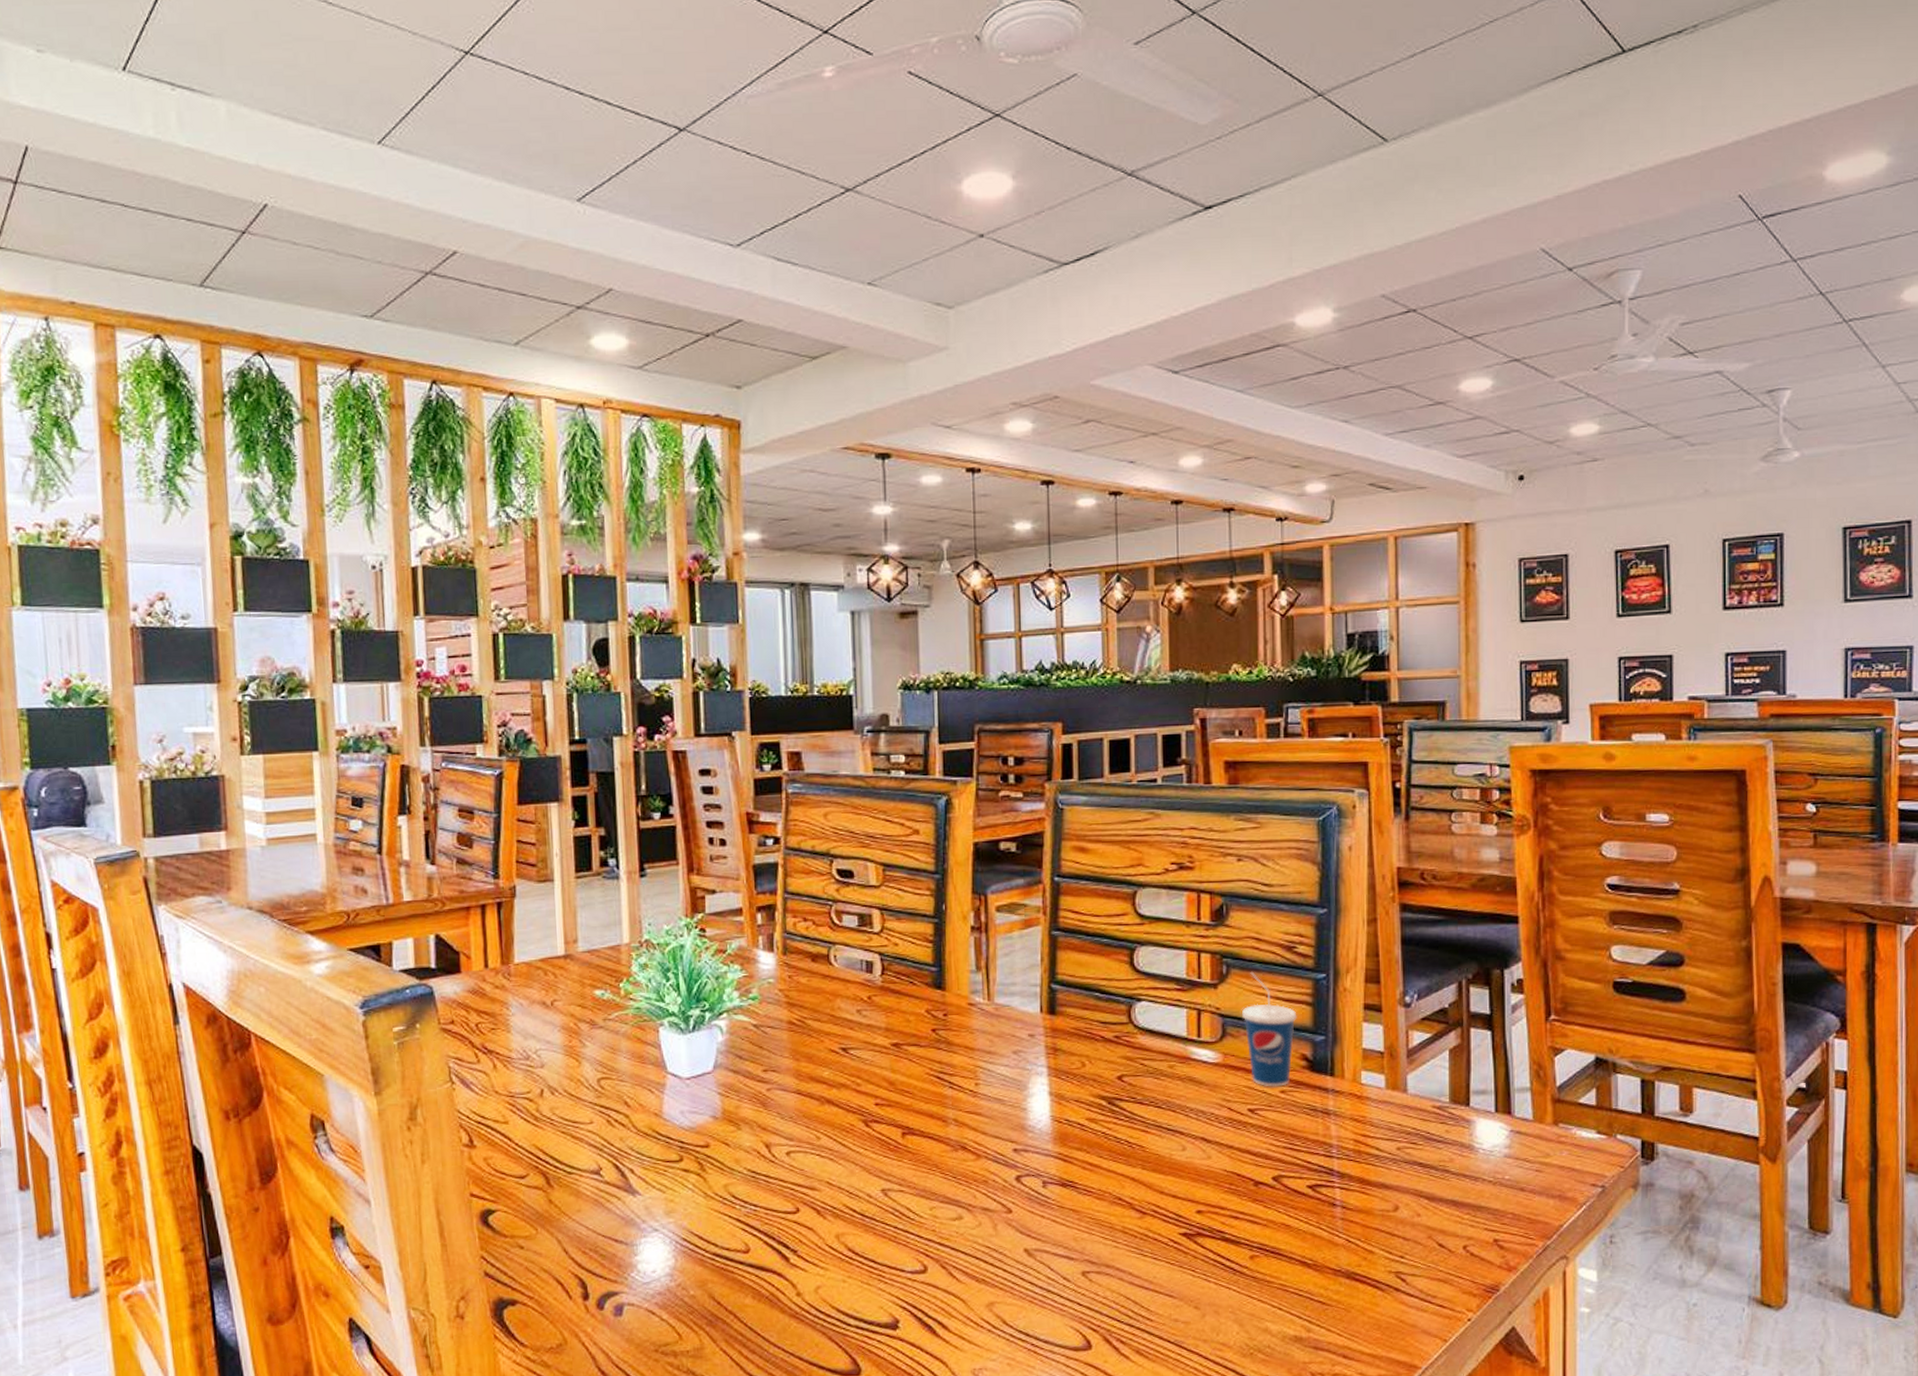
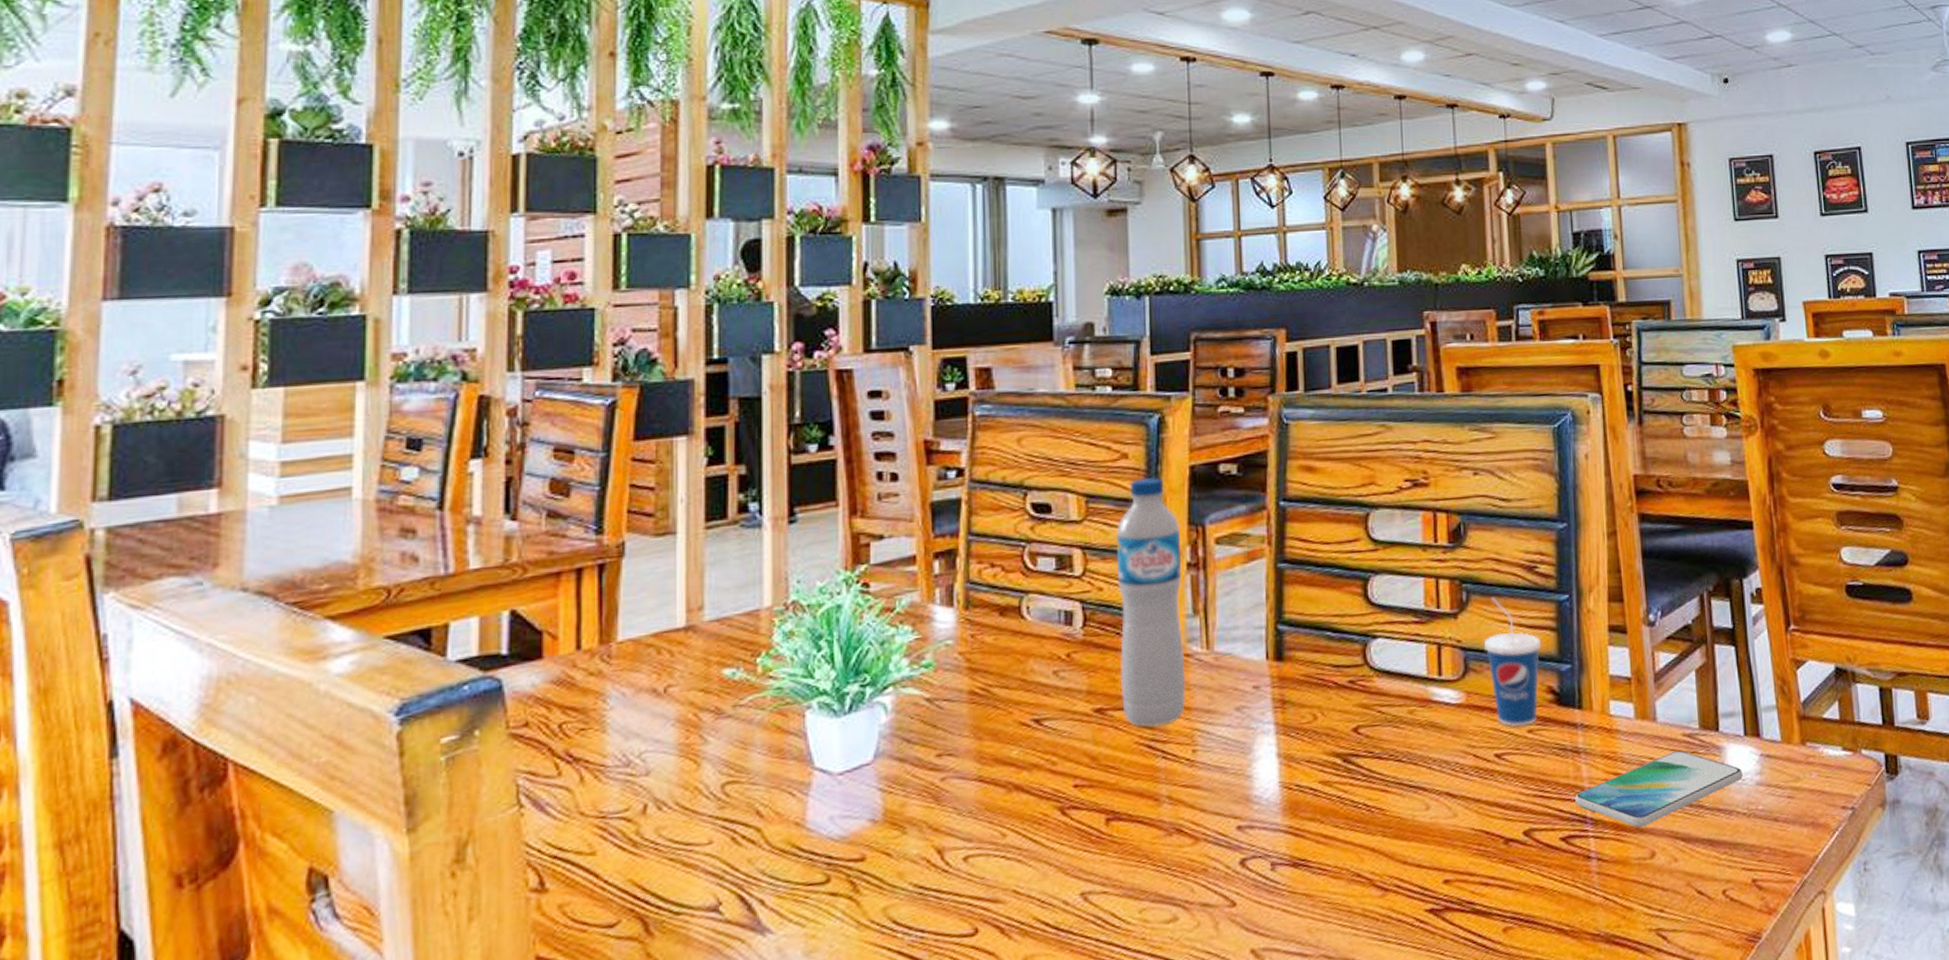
water bottle: none [910,851,970,1062] -> present [1116,477,1187,728]
smartphone: none [1323,1120,1491,1184] -> present [1575,750,1743,828]

